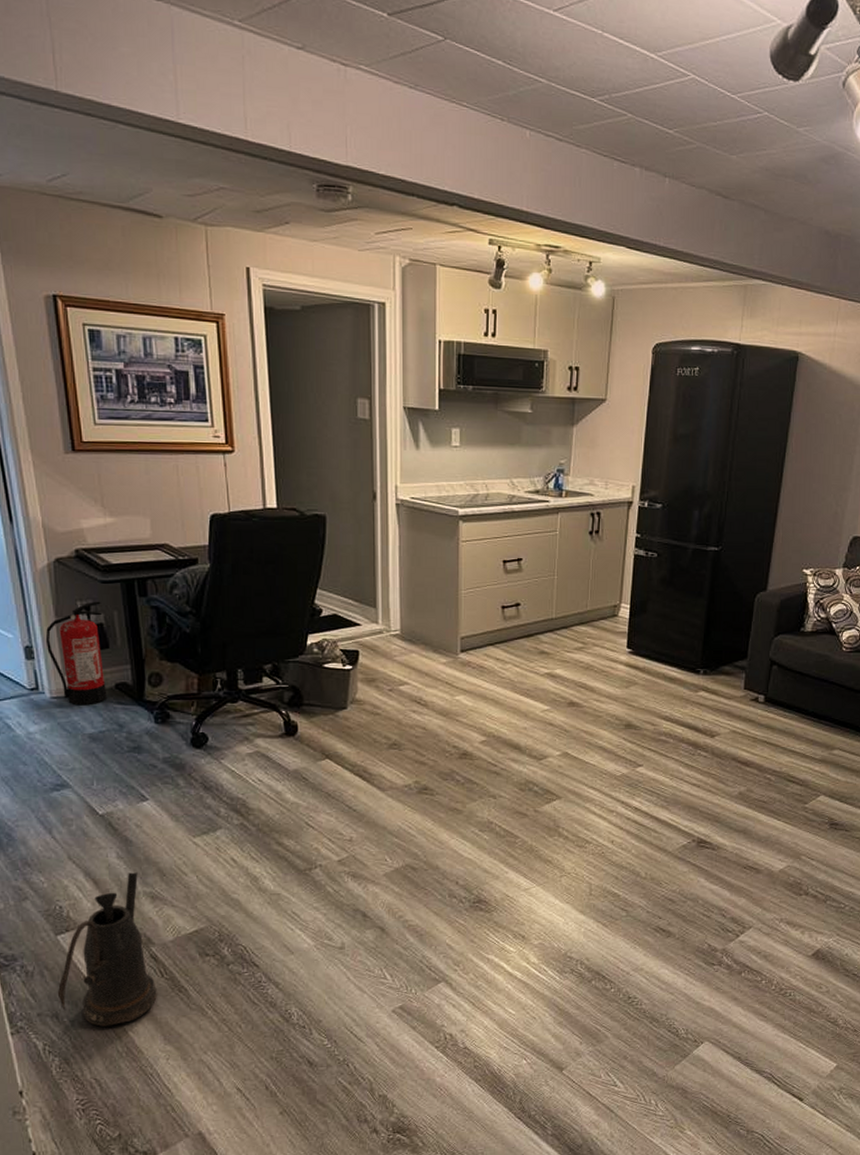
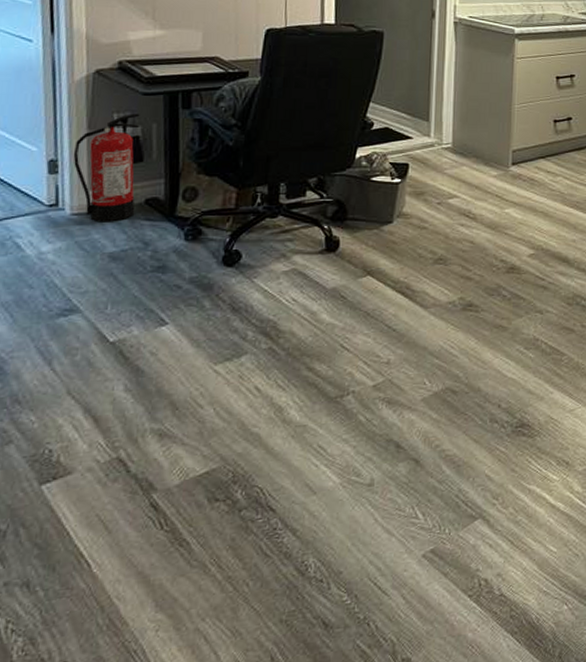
watering can: present [57,872,158,1027] -> none [32,406,155,595]

